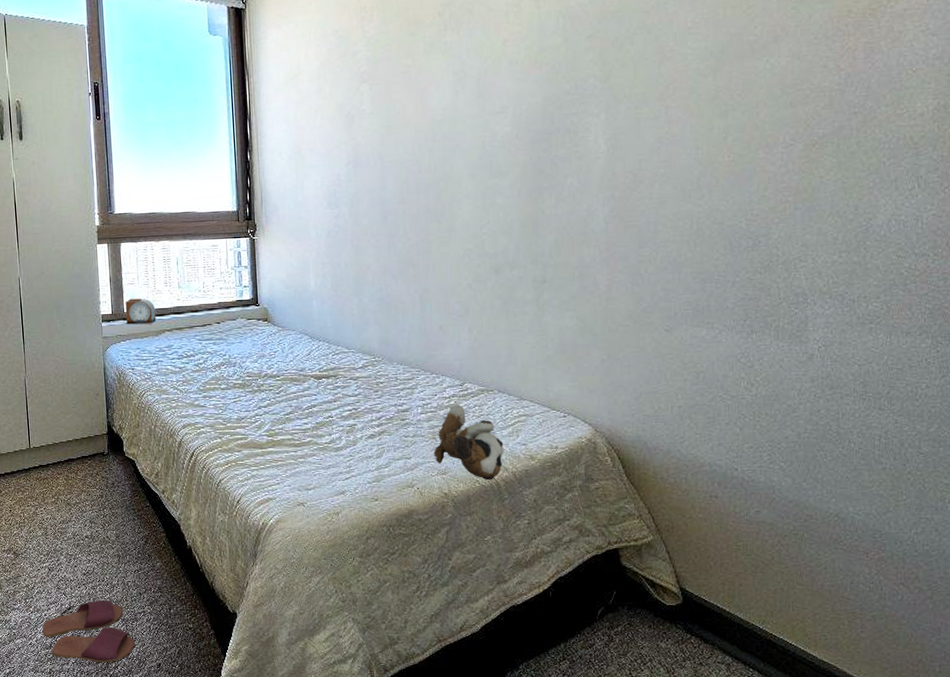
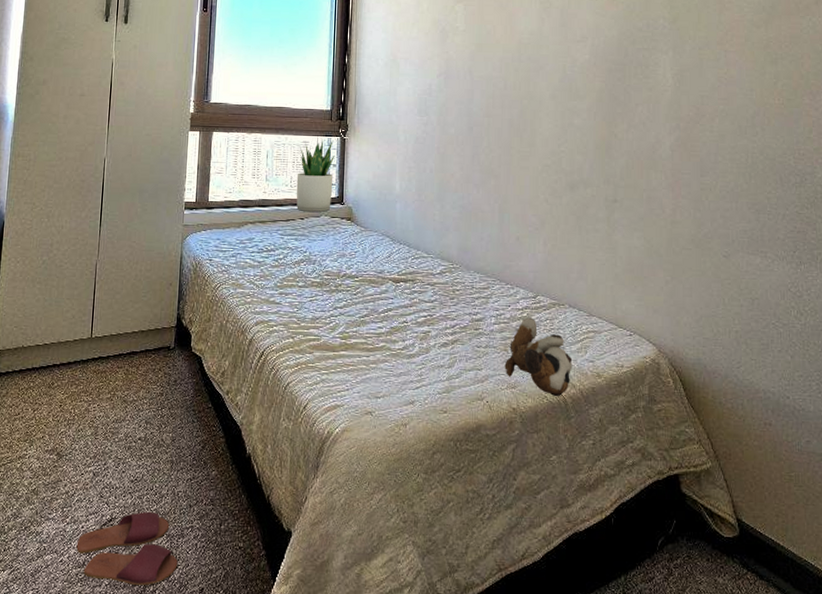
alarm clock: present [125,298,157,325] -> none [209,188,241,215]
planter: none [209,242,247,315] -> present [296,140,335,212]

